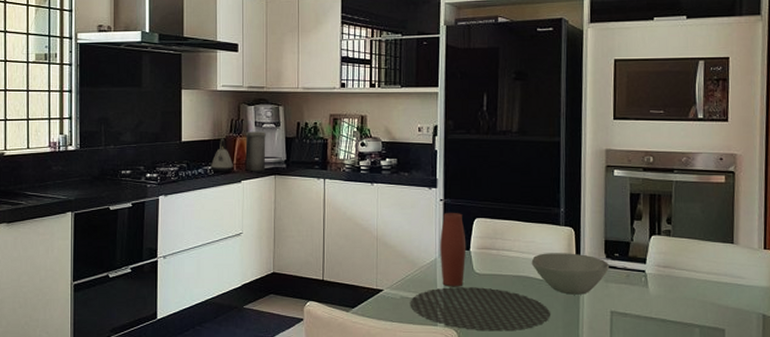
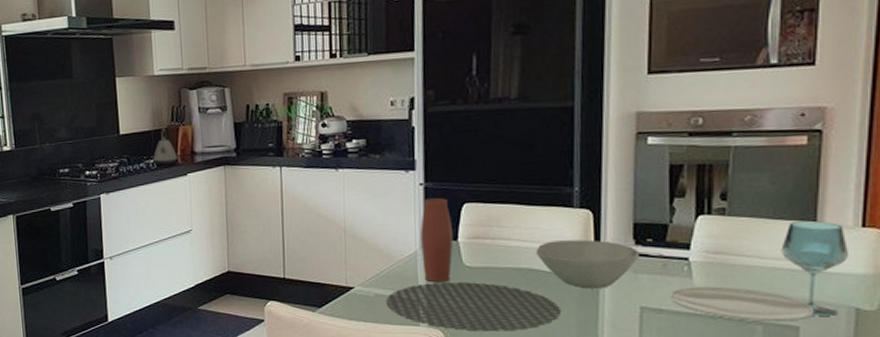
canister: present [245,131,266,172] -> none [188,118,213,164]
plate: none [631,295,735,325] -> present [669,286,815,322]
wine glass: none [710,243,757,320] -> present [781,221,850,316]

